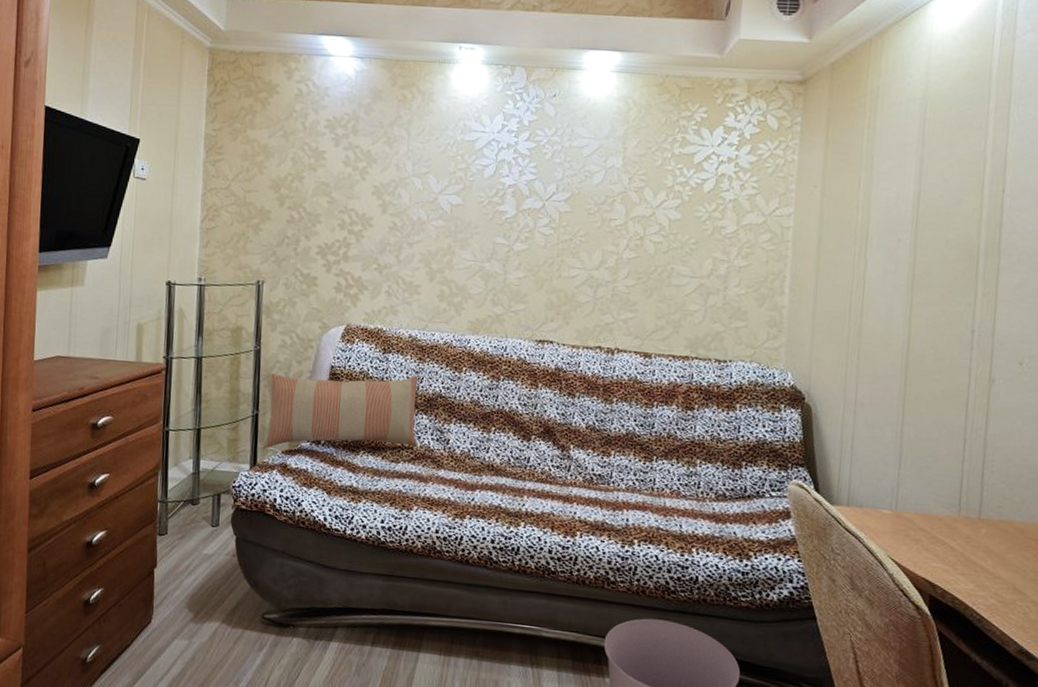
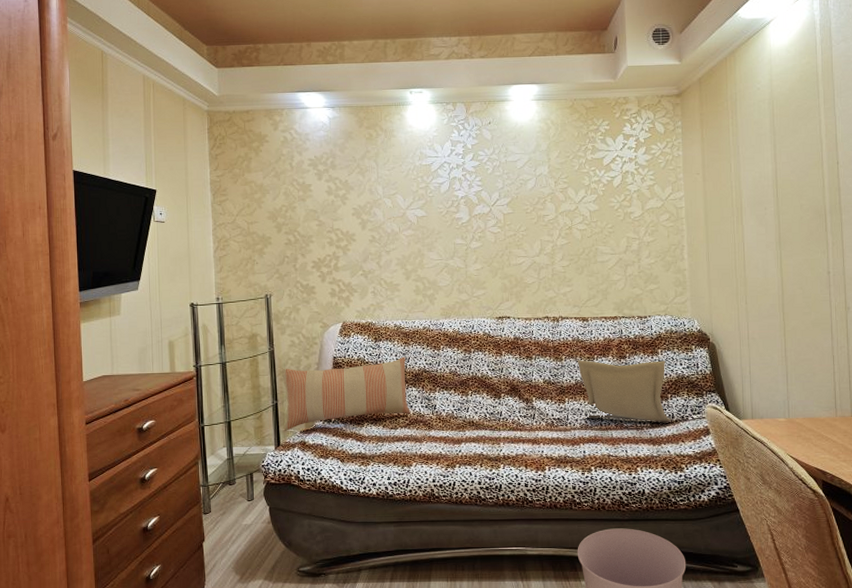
cushion: none [631,405,744,497] -> present [577,360,672,423]

